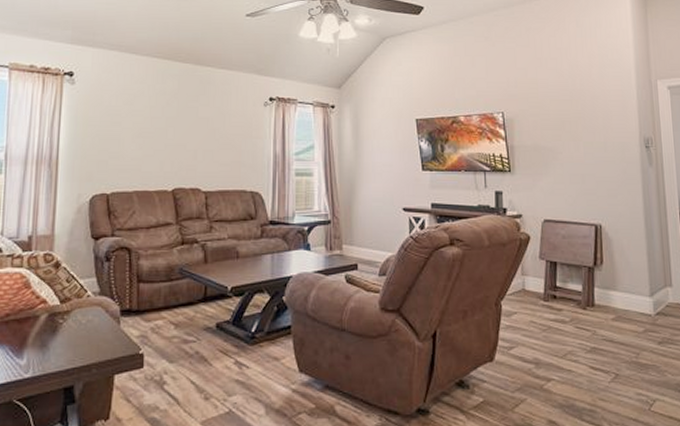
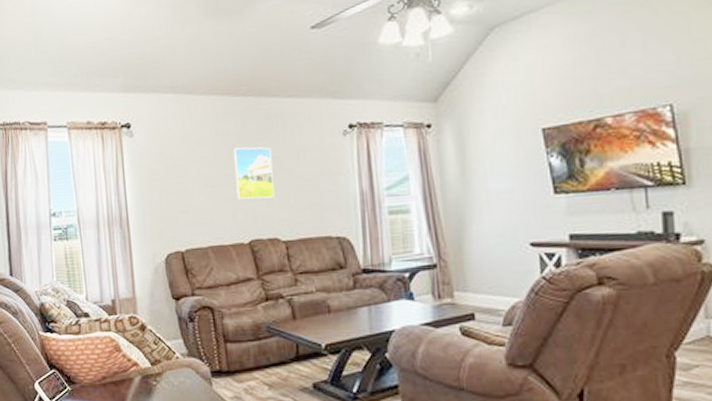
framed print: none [166,106,201,152] -> present [233,147,275,200]

